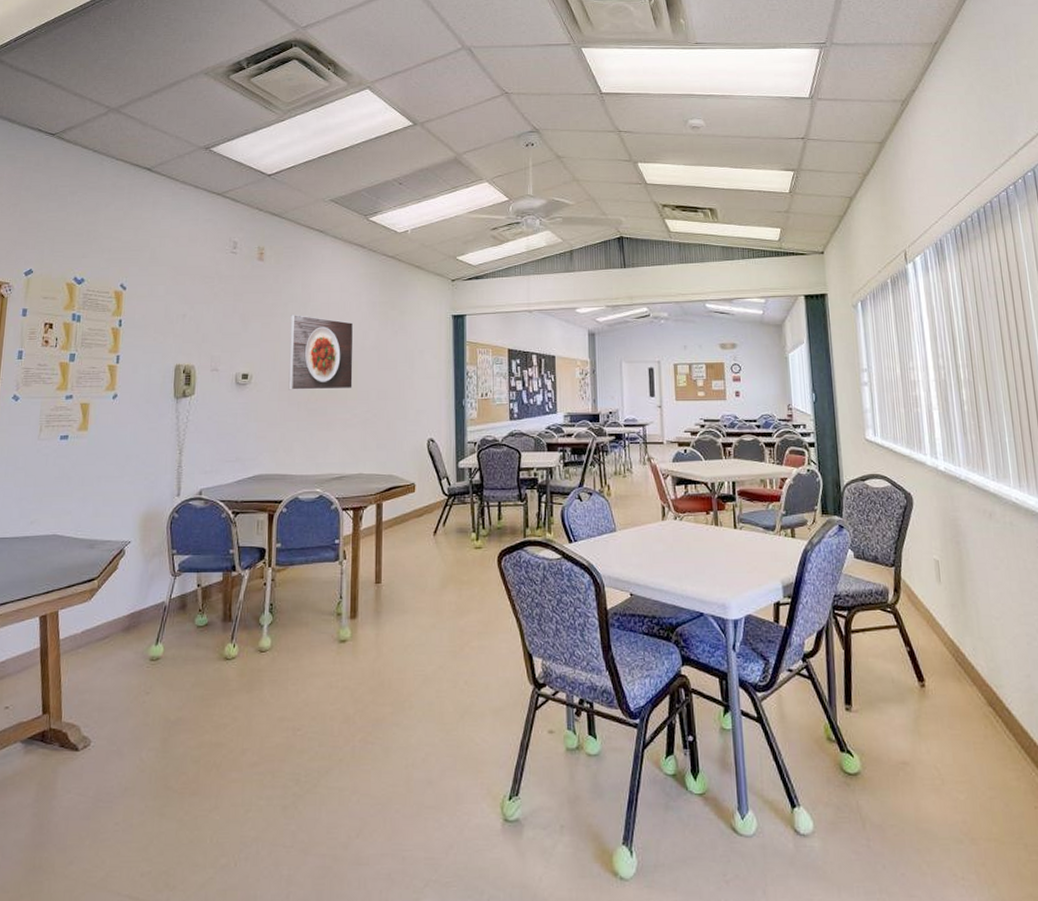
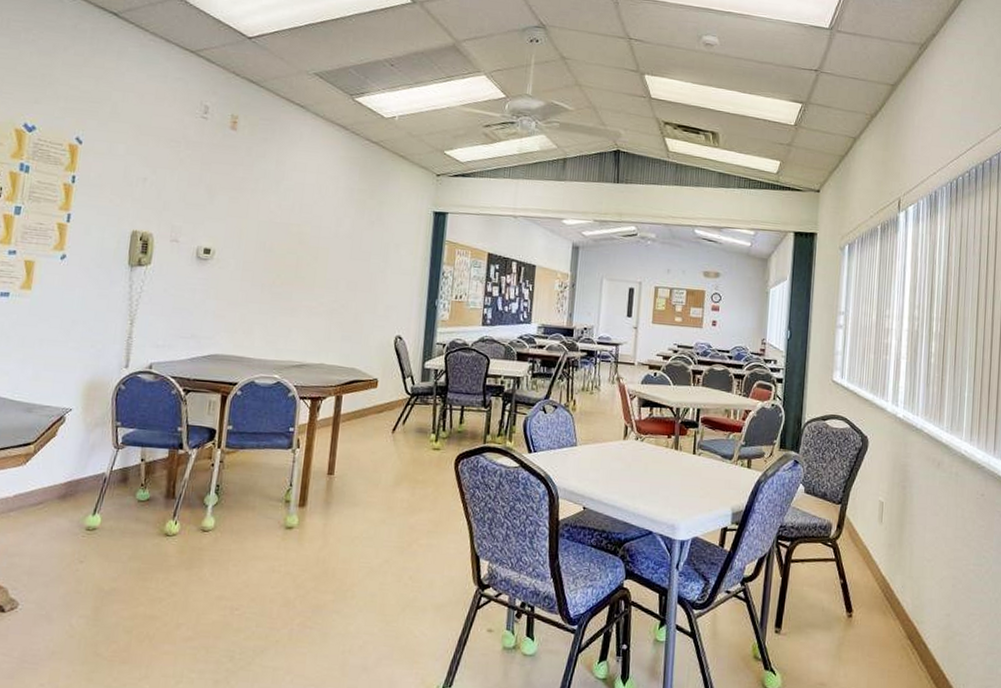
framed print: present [288,315,354,390] -> none [252,192,329,277]

